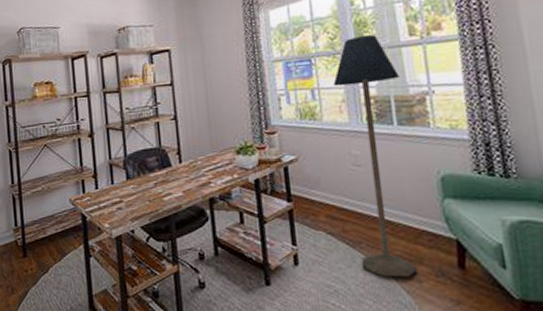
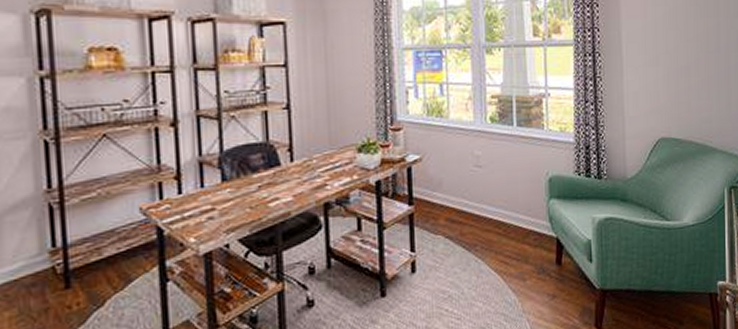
floor lamp: present [333,34,417,278] -> none [462,30,523,278]

